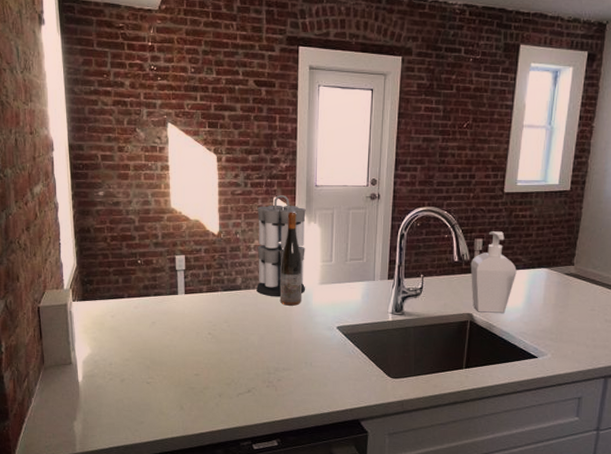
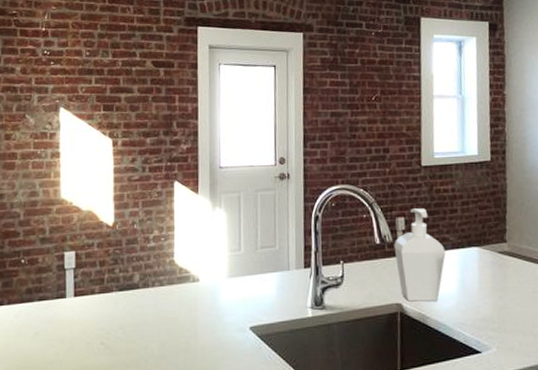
spice rack: present [257,195,306,297] -> none [156,179,212,295]
wine bottle: present [279,212,303,306] -> none [182,197,209,305]

